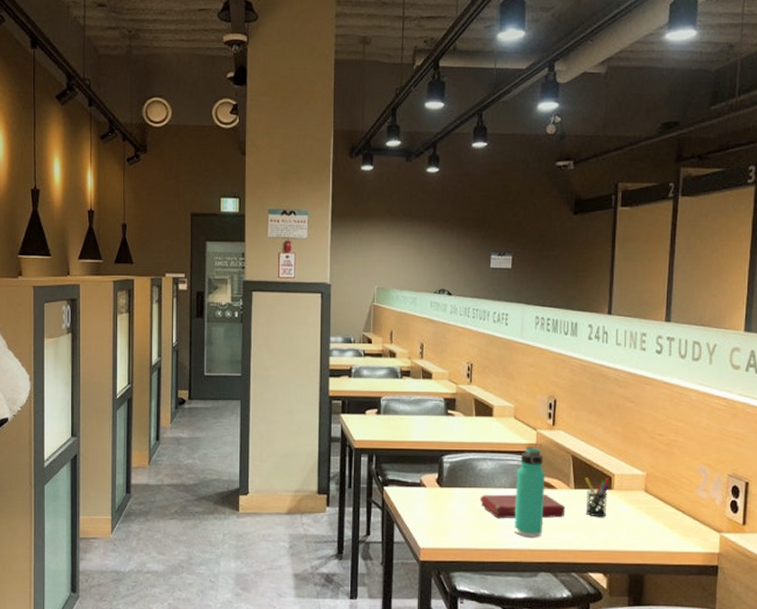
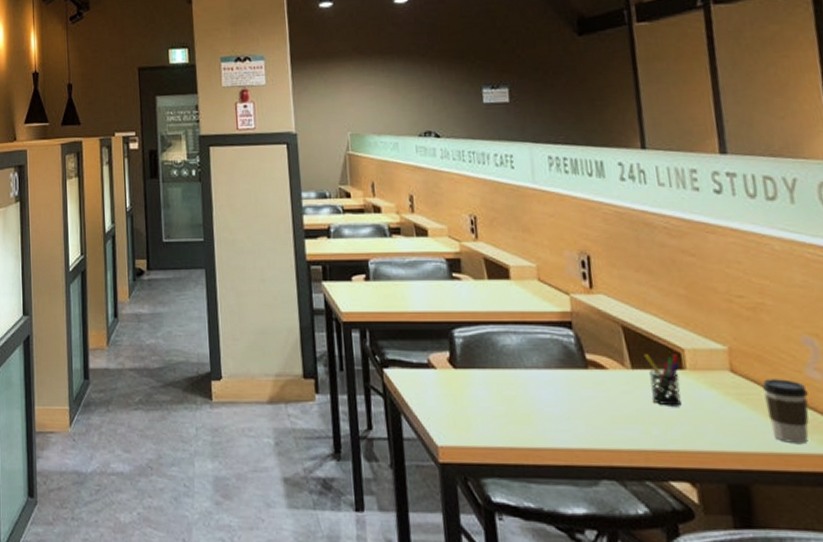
book: present [479,494,566,519] -> none [507,376,624,409]
thermos bottle: present [514,447,546,538] -> none [550,316,597,433]
coffee cup: none [664,497,695,544] -> present [761,379,809,443]

